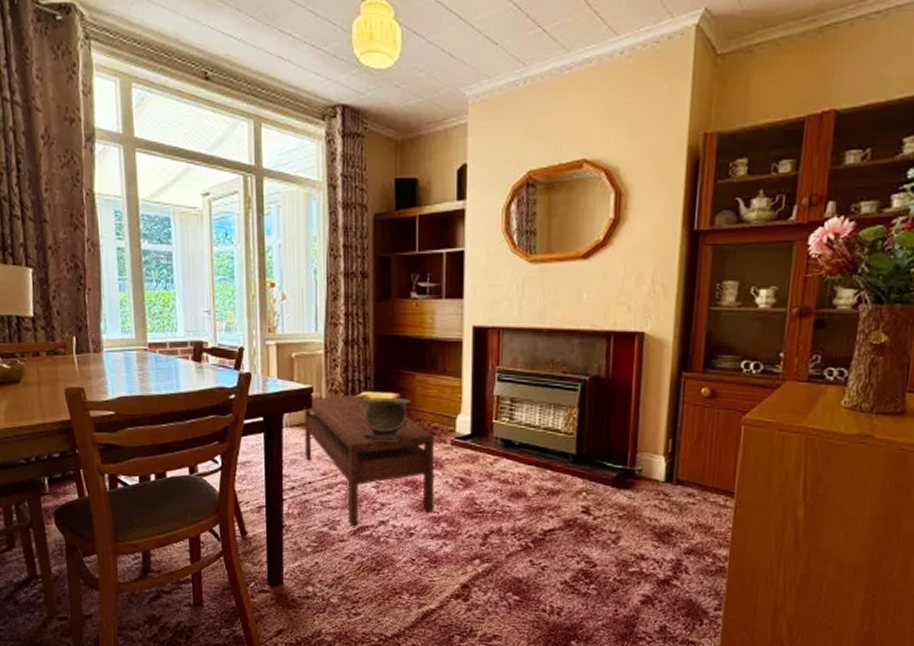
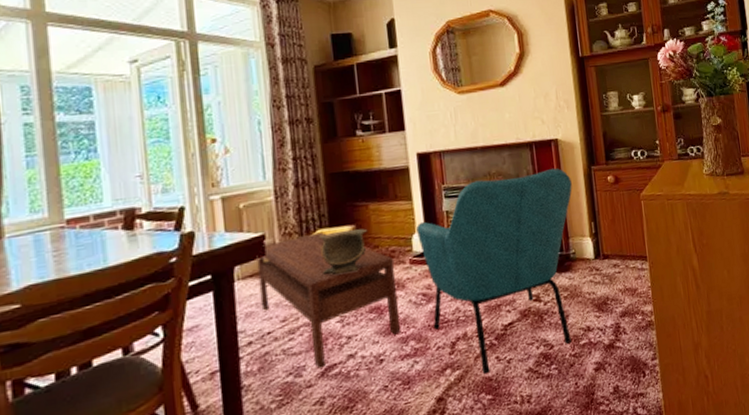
armchair: none [462,366,653,574] -> present [416,168,572,373]

